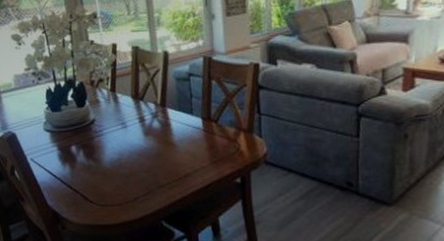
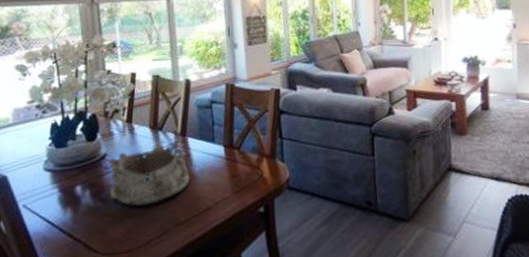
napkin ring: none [97,113,171,168] -> present [108,144,190,206]

